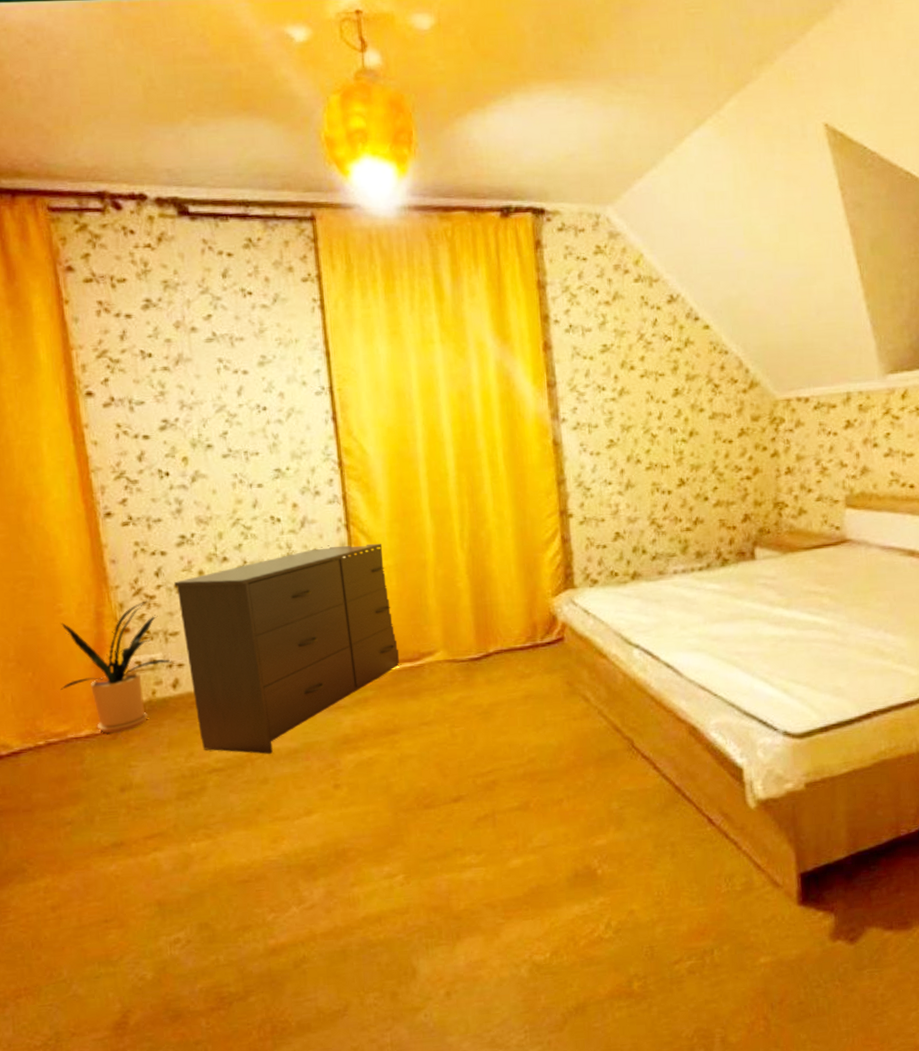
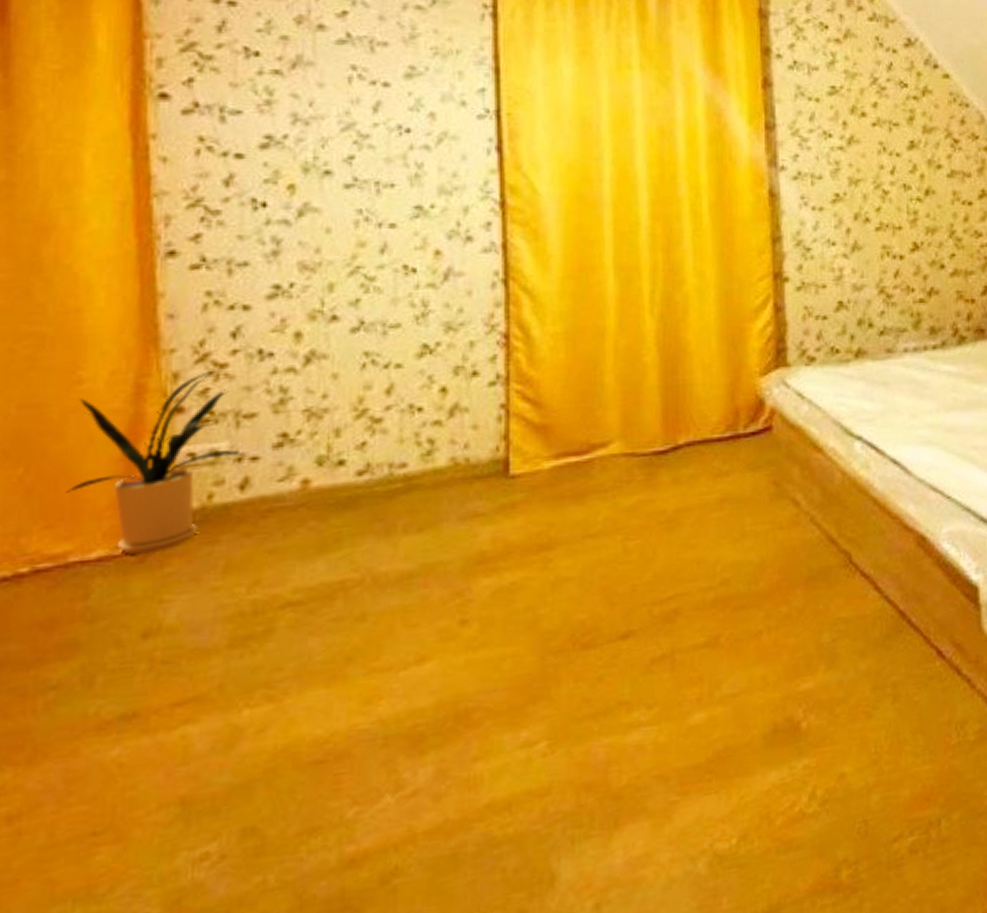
dresser: present [174,543,401,755] -> none [258,304,564,581]

